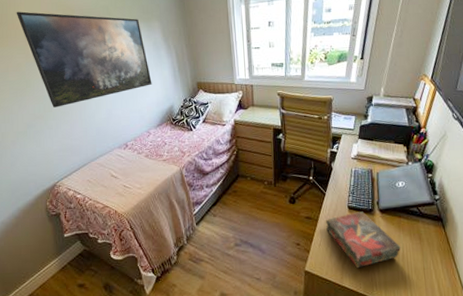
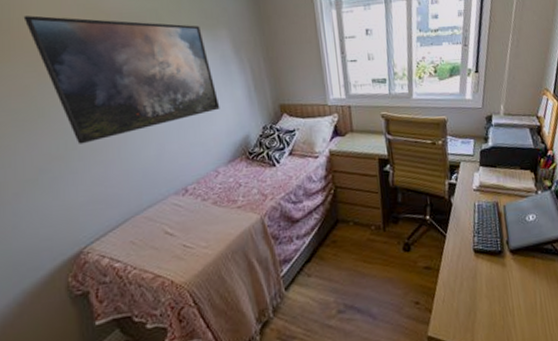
book: present [326,211,401,269] -> none [449,254,538,327]

